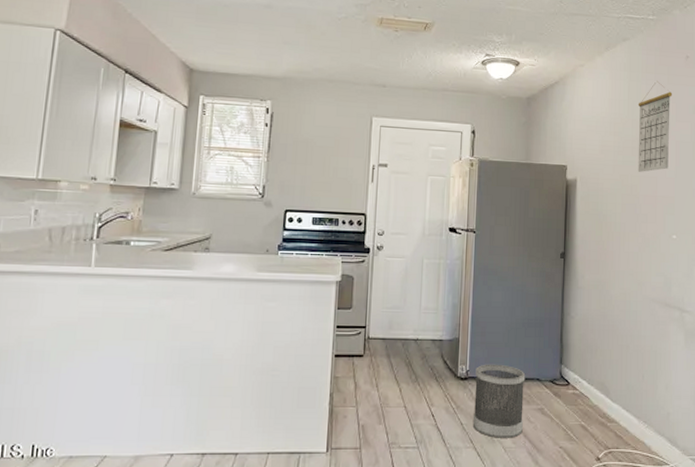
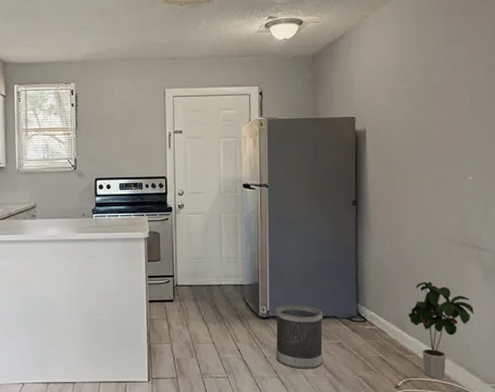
potted plant: none [612,343,675,449] -> present [409,282,474,378]
calendar: present [637,81,673,172] -> none [428,23,466,117]

